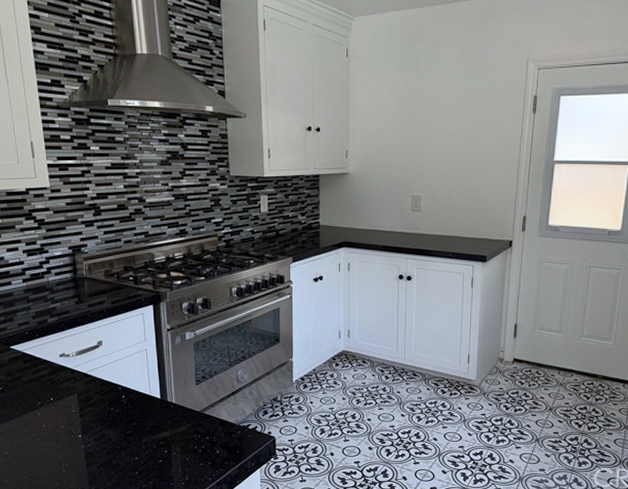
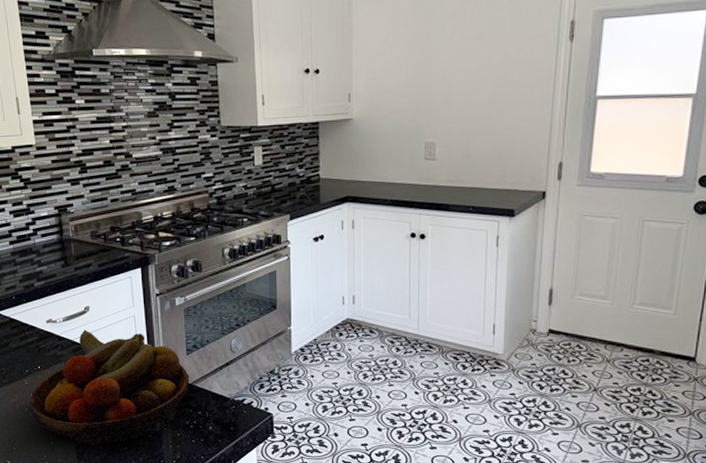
fruit bowl: none [41,363,199,472] -> present [29,330,190,446]

